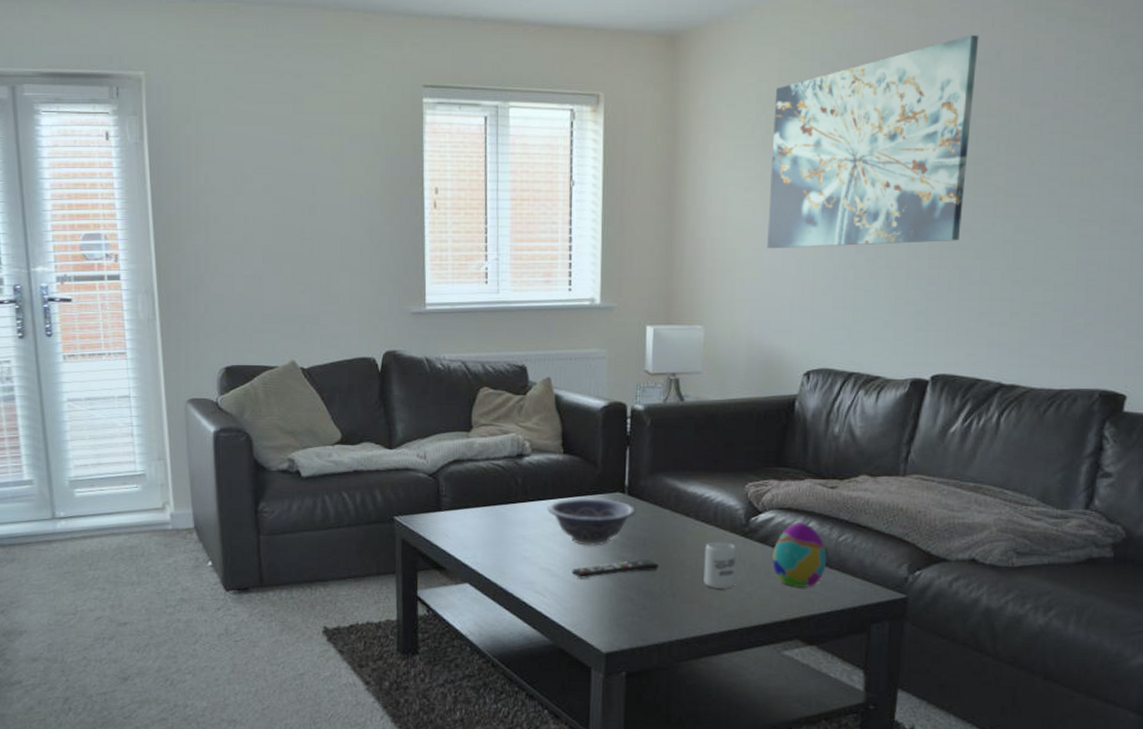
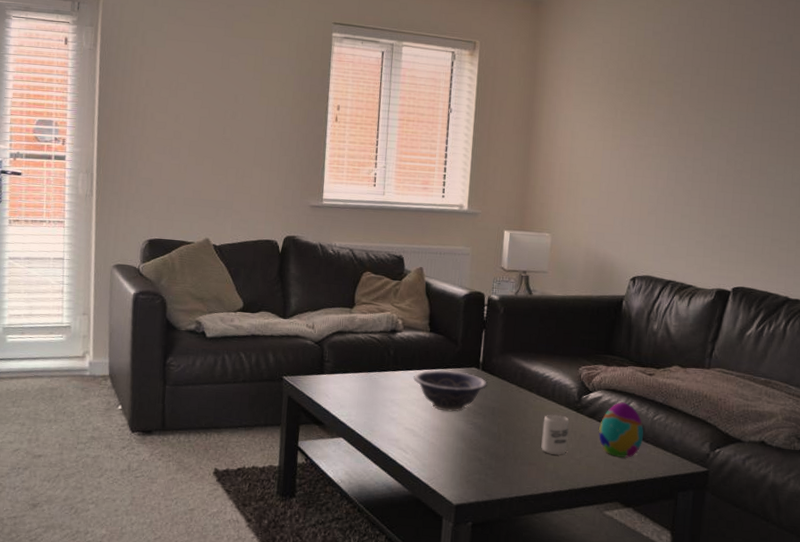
remote control: present [572,559,659,579] -> none [431,425,505,440]
wall art: present [767,35,979,249] -> none [605,21,776,181]

